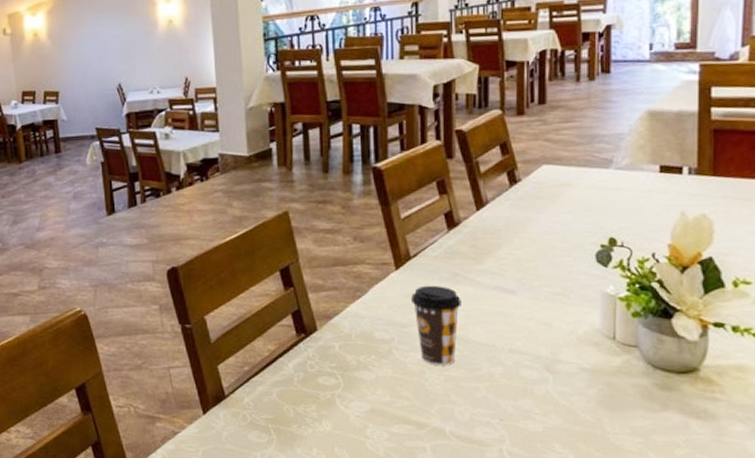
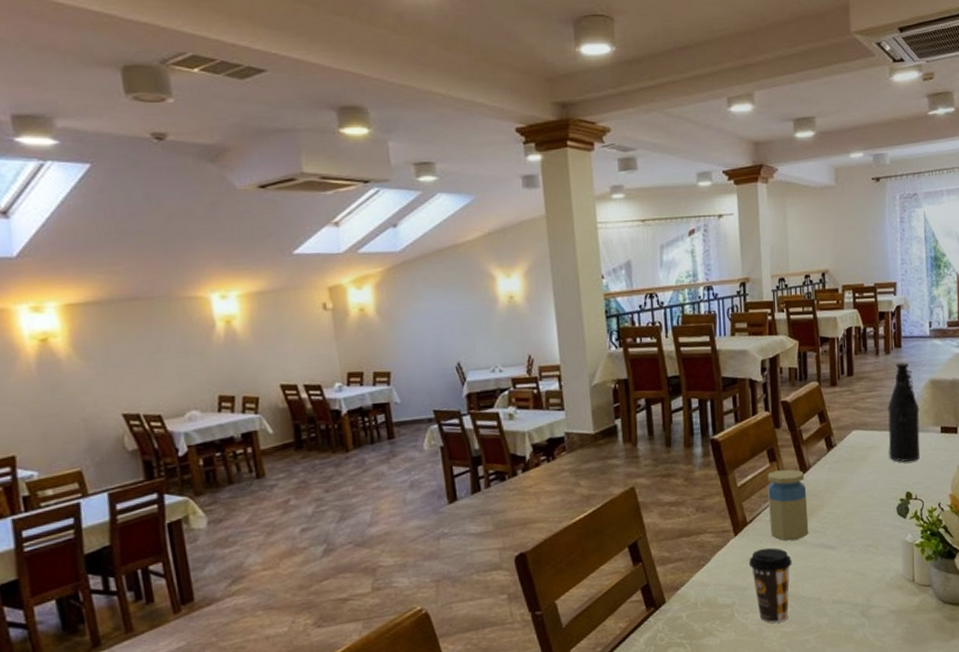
jar: none [436,203,484,280] -> present [767,469,809,541]
bottle: none [588,90,632,204] -> present [888,362,920,462]

